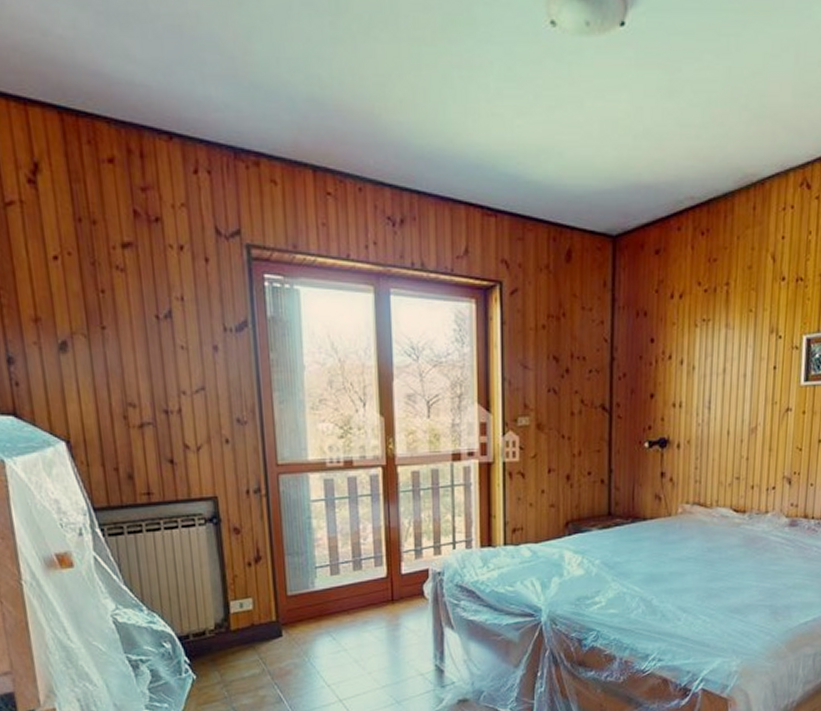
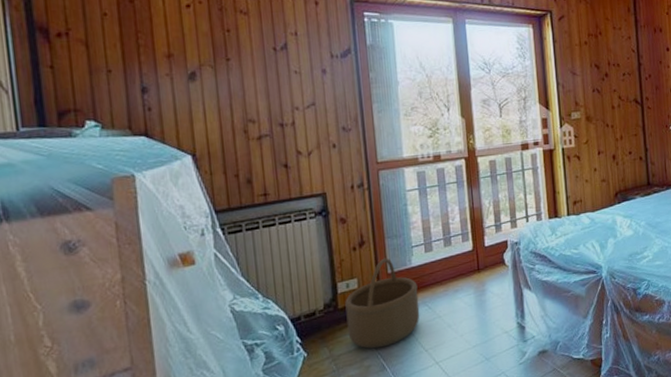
basket: none [238,577,323,678] -> present [345,258,420,349]

